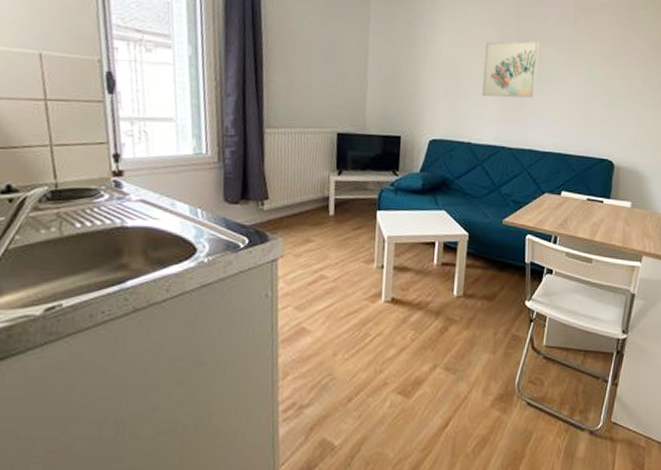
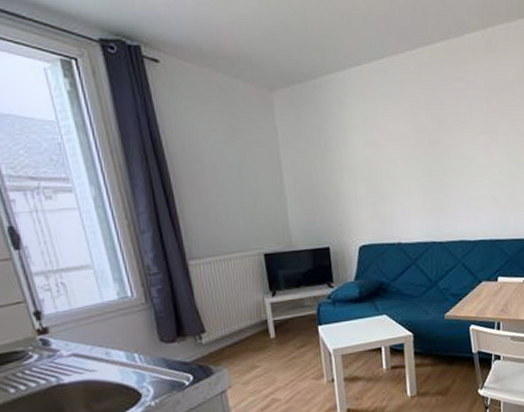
wall art: present [482,40,539,98] -> none [400,128,457,193]

